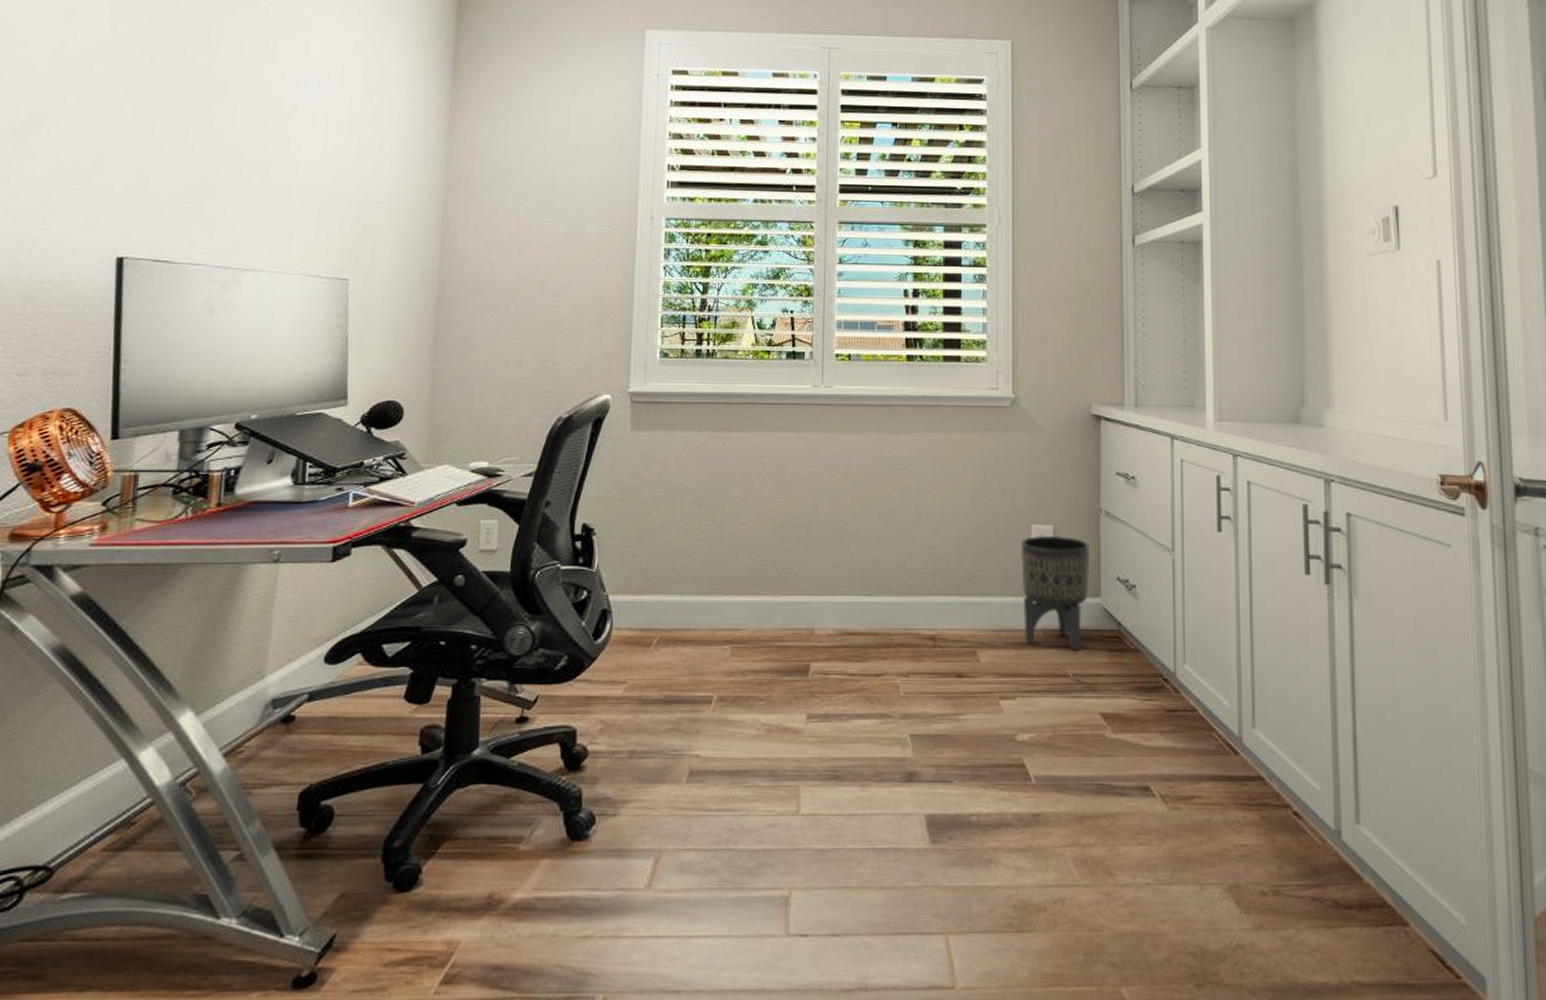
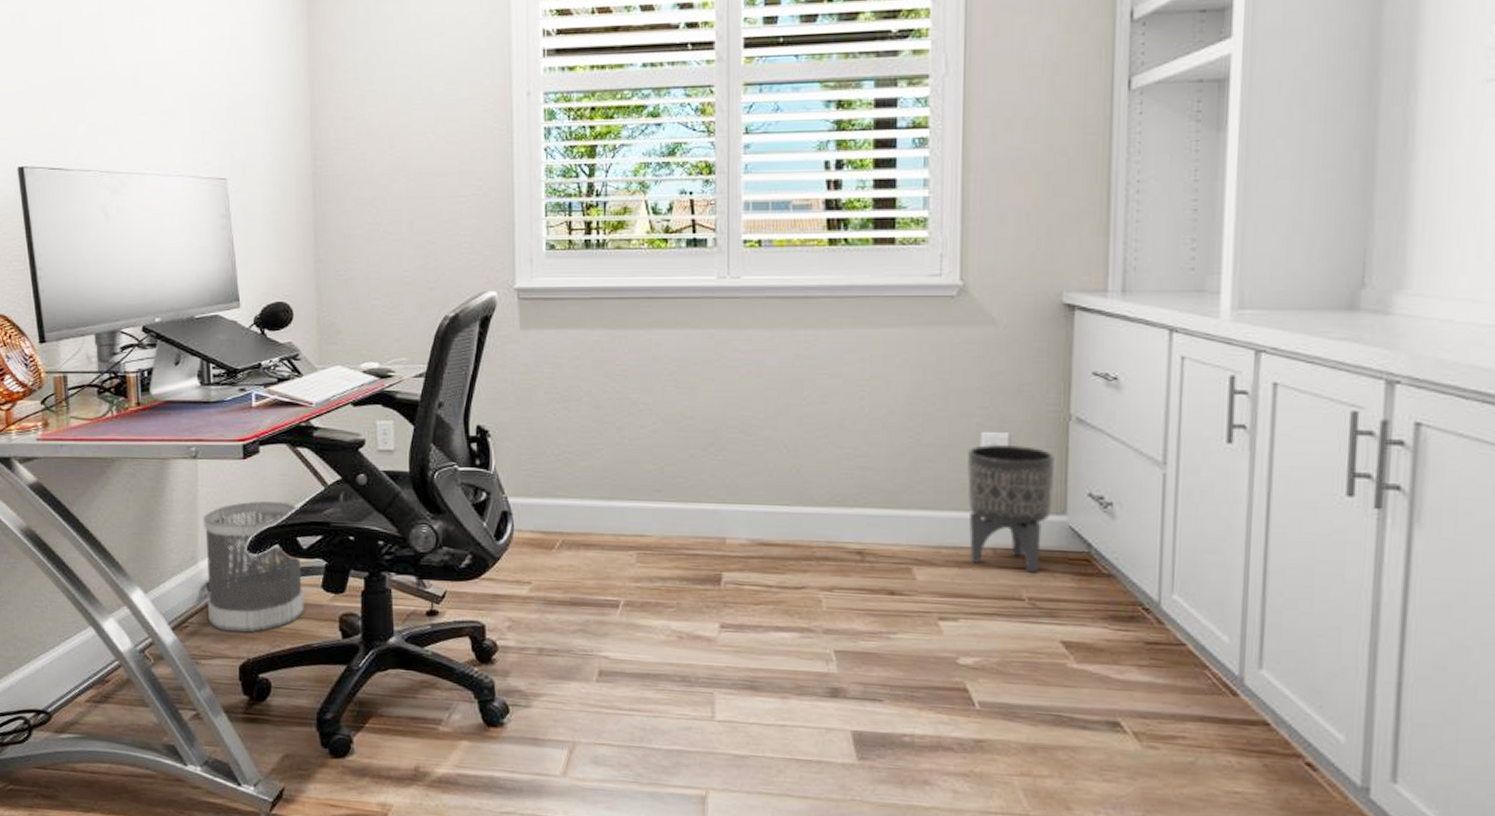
wastebasket: none [269,607,389,754] -> present [202,501,304,633]

